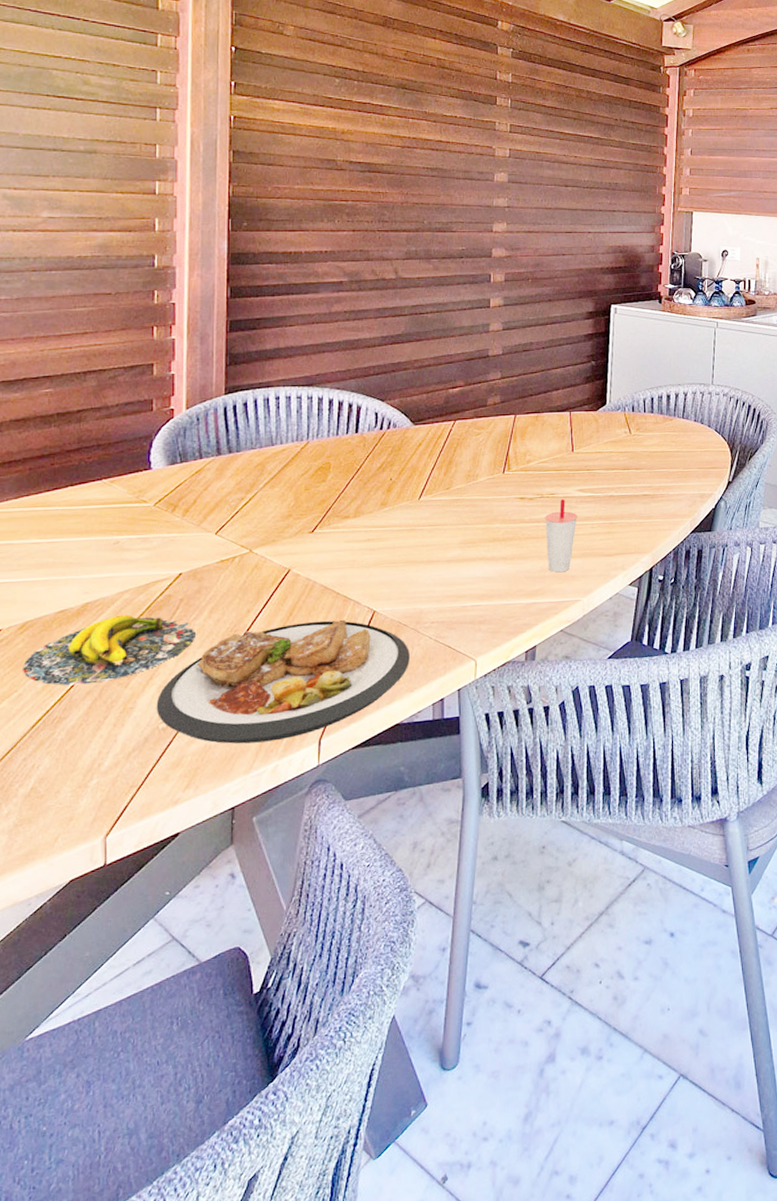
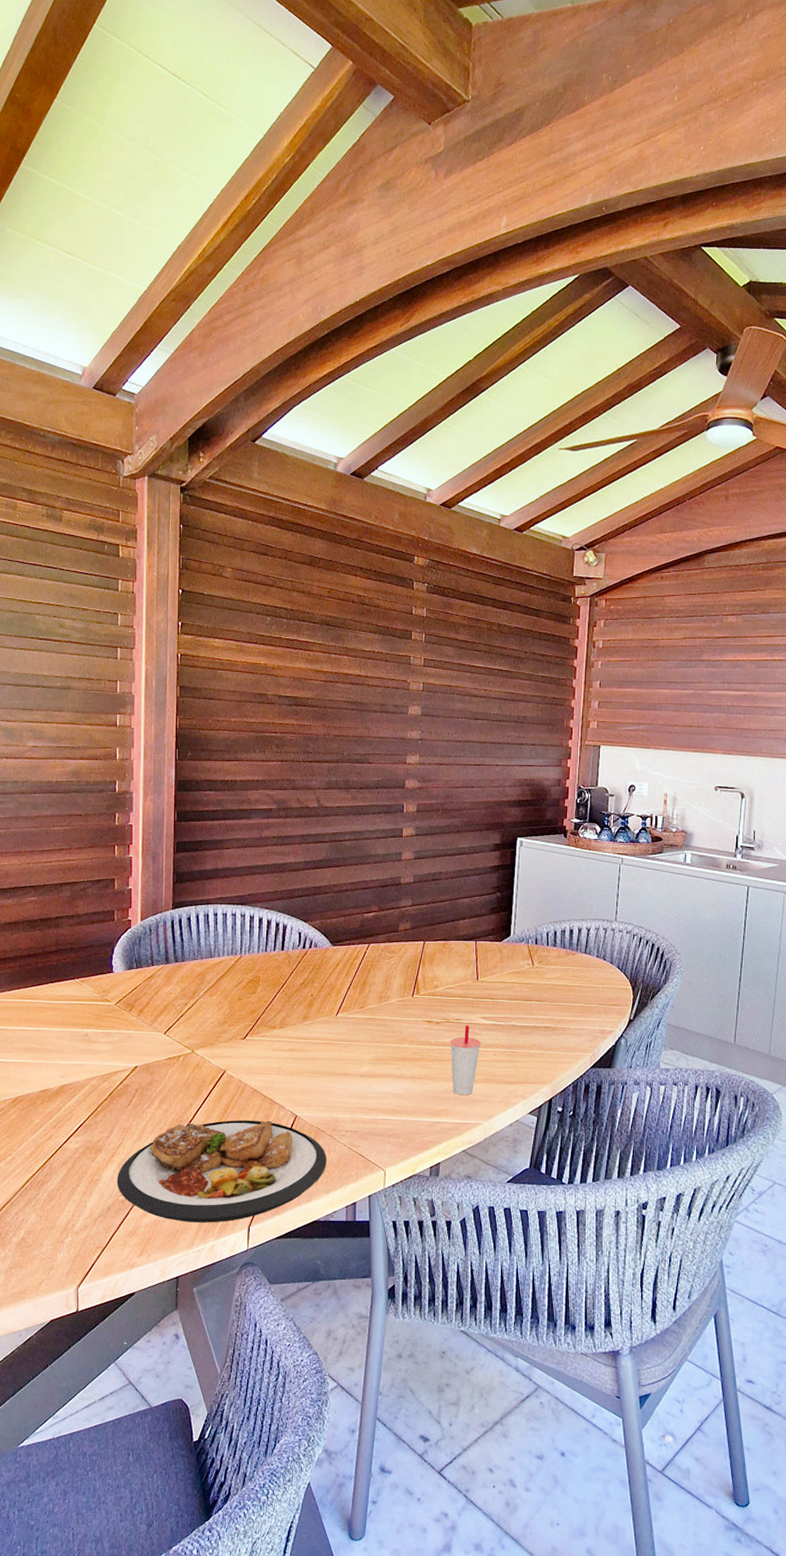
banana: present [23,614,195,686] -> none [15,1098,148,1155]

